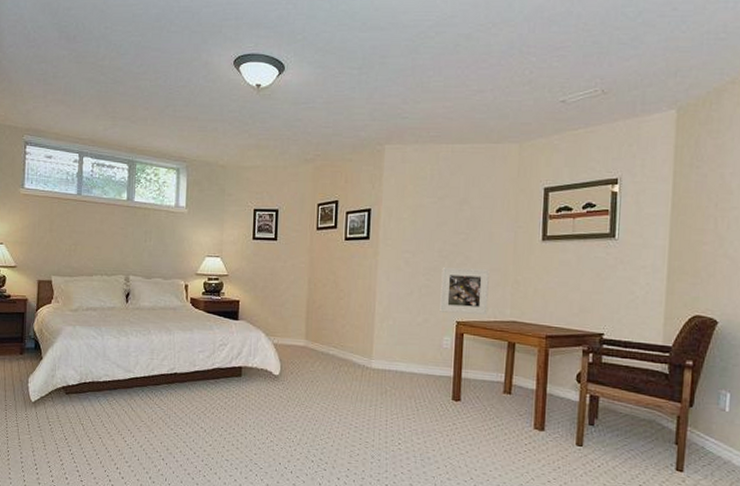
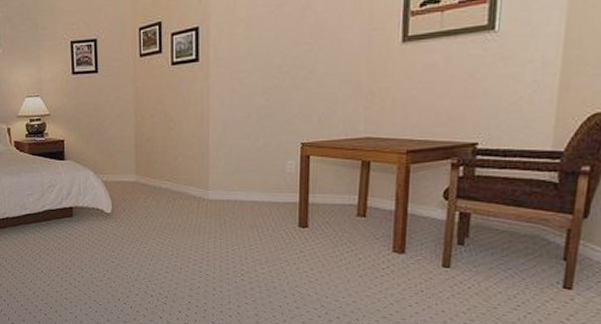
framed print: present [440,268,490,315] -> none [282,82,339,134]

